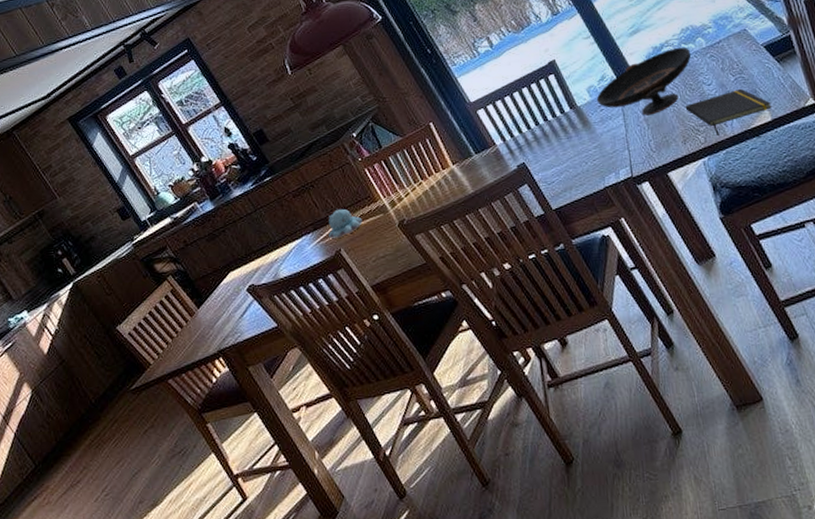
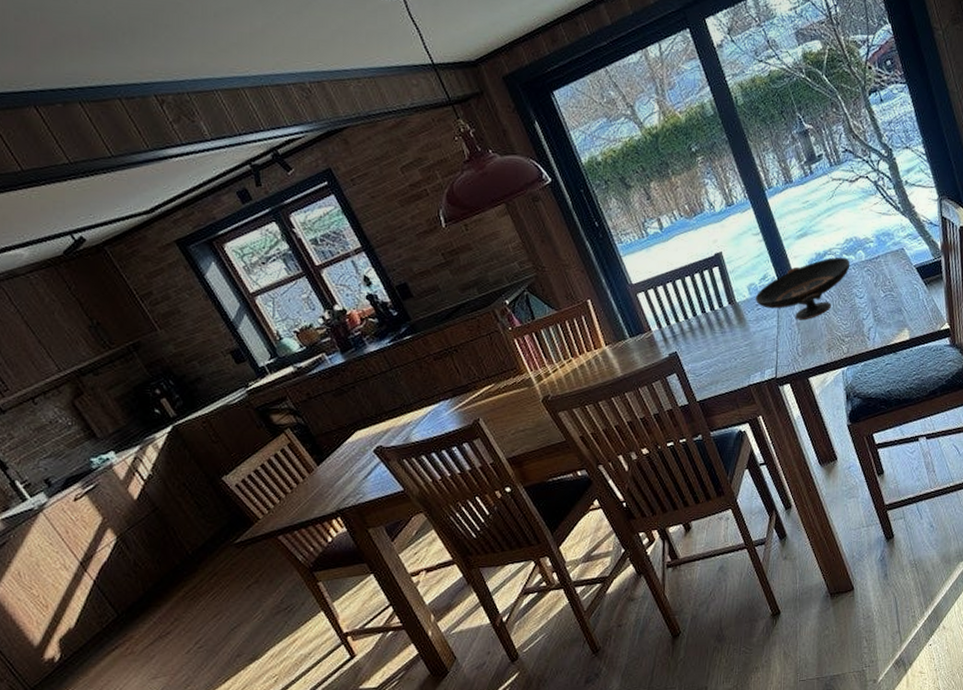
candle: present [328,209,363,238] -> none [468,377,506,407]
notepad: present [685,88,772,136] -> none [835,305,912,348]

